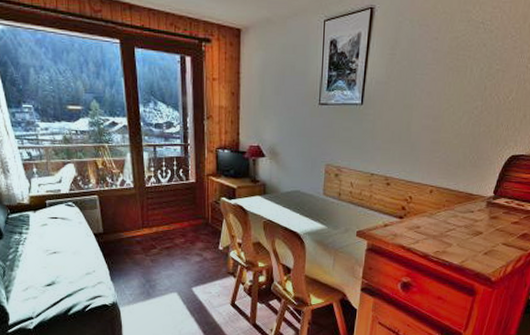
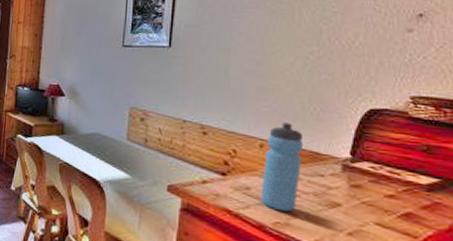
water bottle: none [427,170,462,243] -> present [261,122,304,212]

